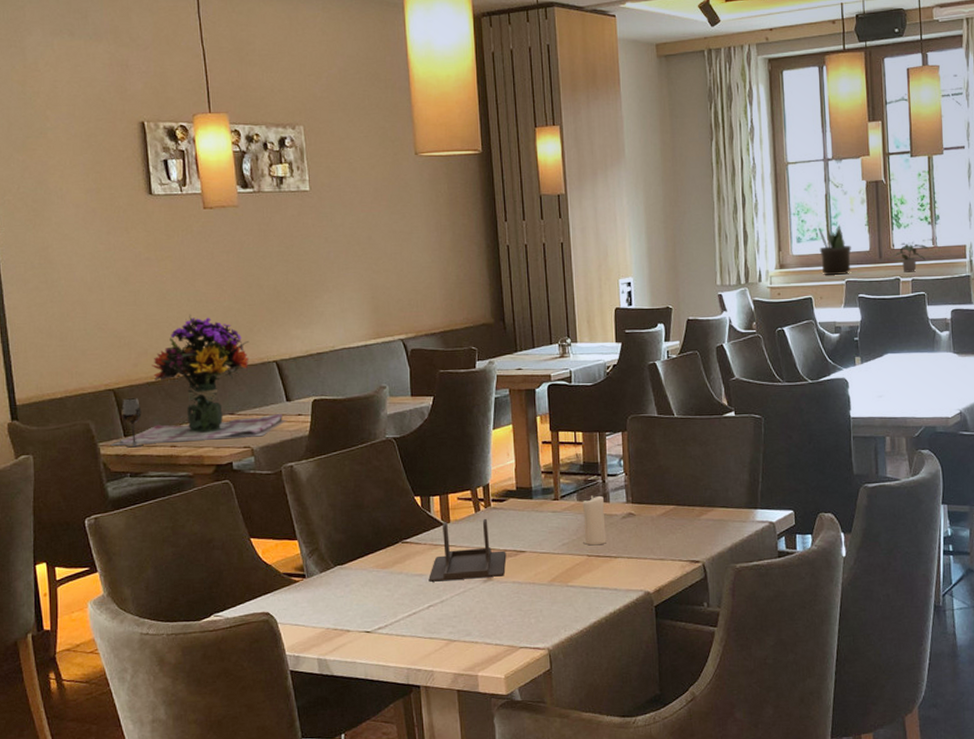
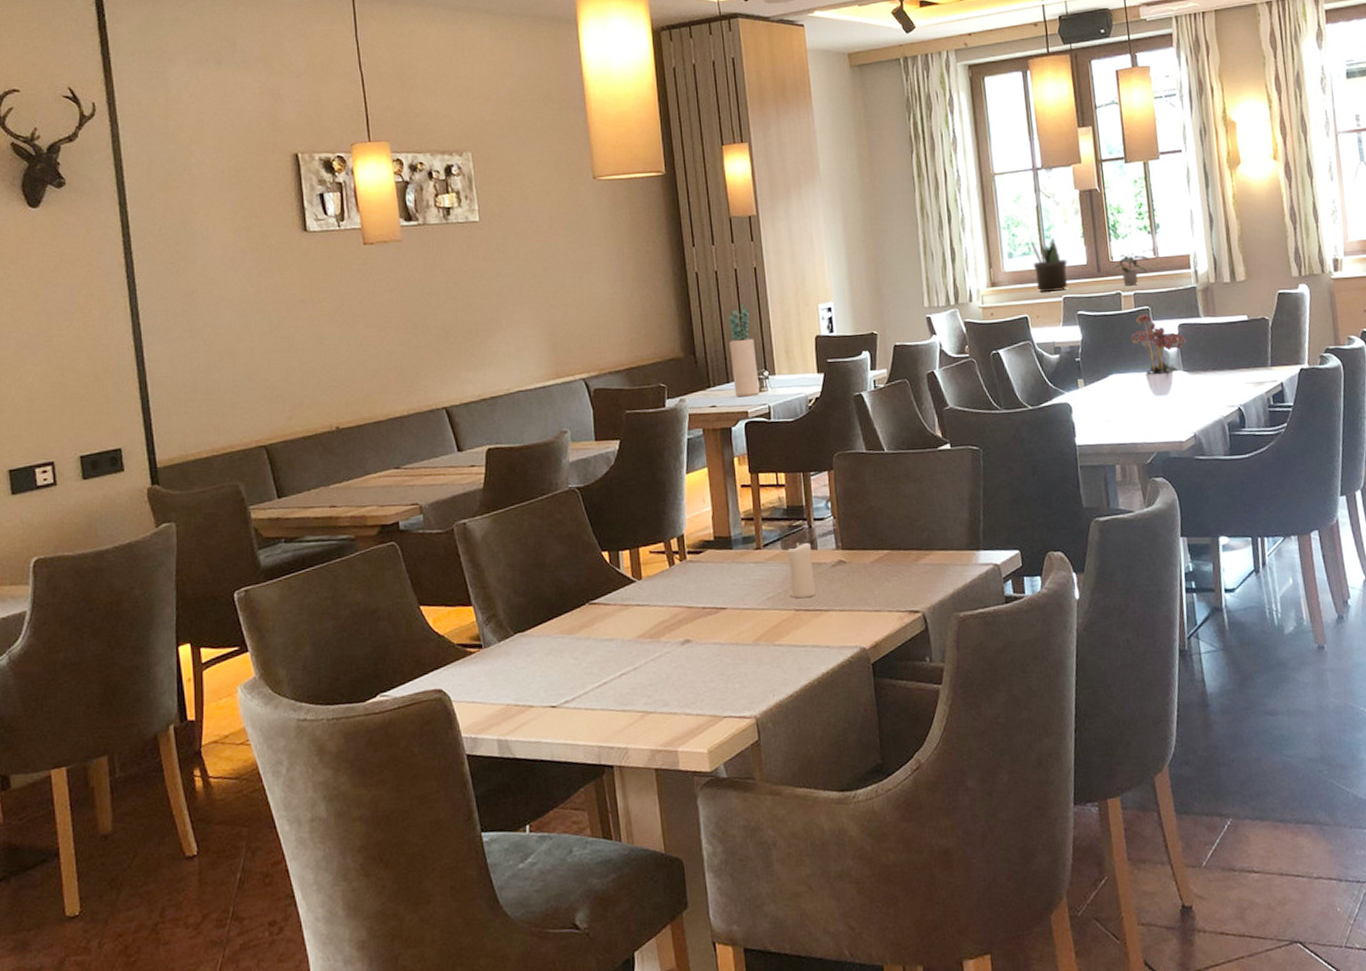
flower arrangement: present [110,314,288,446] -> none [262,360,459,509]
wine glass: present [121,398,144,448] -> none [274,454,300,510]
napkin holder: present [428,518,507,582] -> none [619,572,706,647]
vase: none [536,274,562,362] -> present [729,302,759,398]
flower arrangement: none [907,298,959,376] -> present [1131,313,1187,397]

